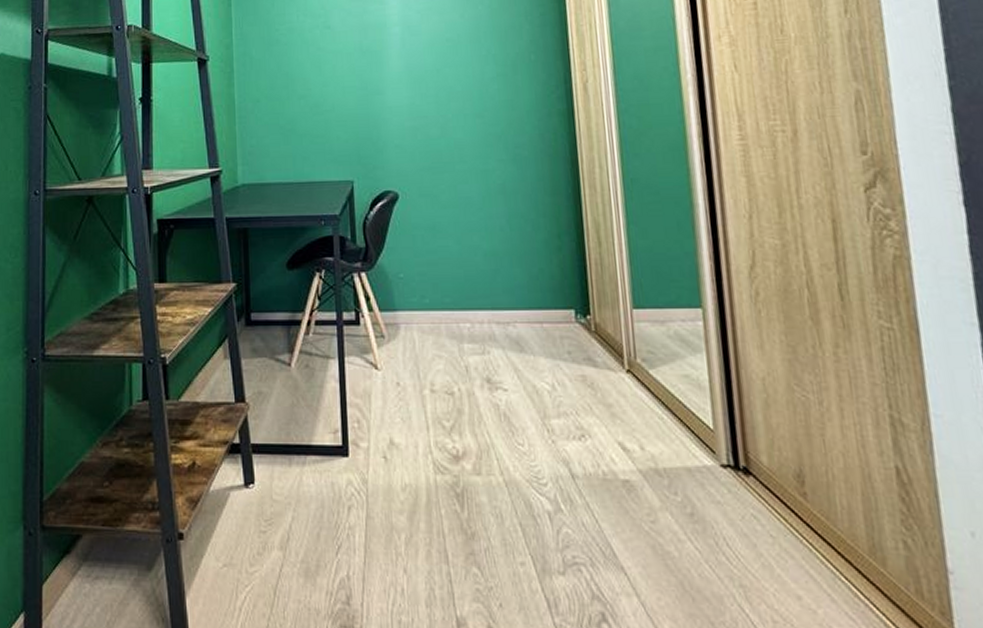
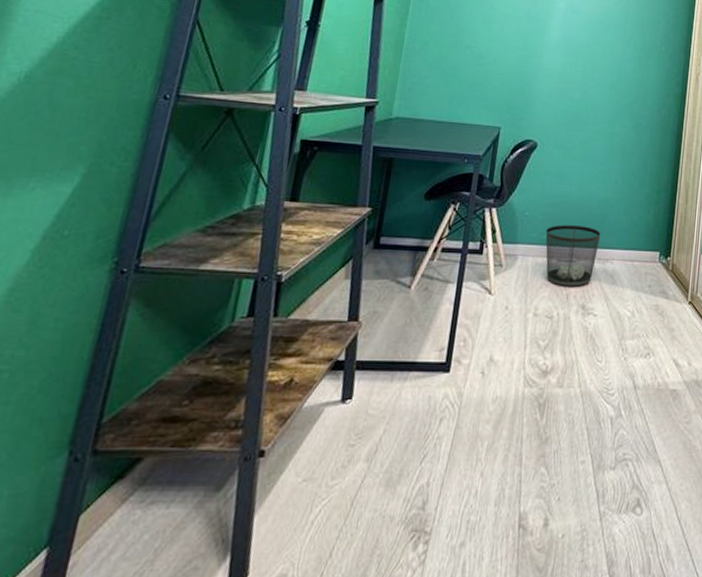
waste bin: none [427,285,495,357] -> present [545,225,601,287]

